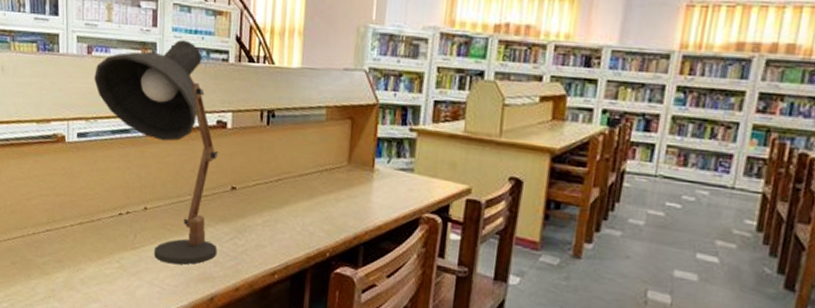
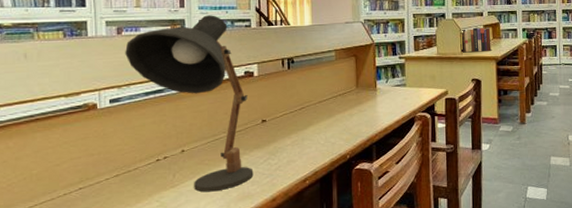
books: none [499,98,551,138] -> present [460,27,491,53]

